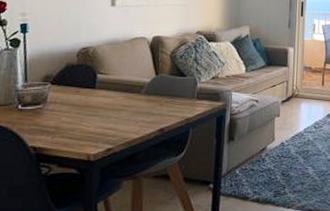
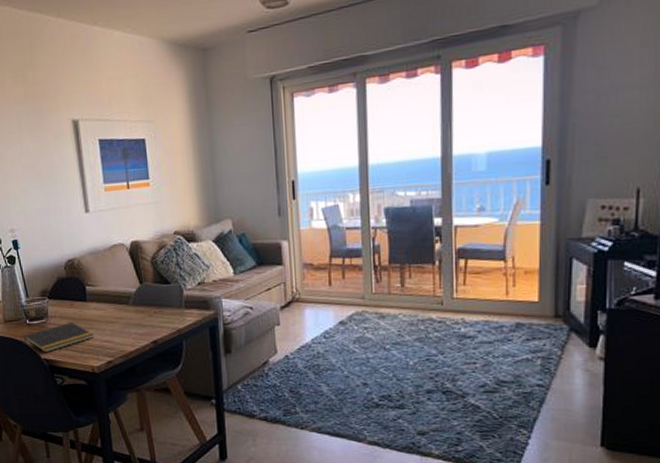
notepad: none [10,108,96,141] -> present [24,321,94,353]

